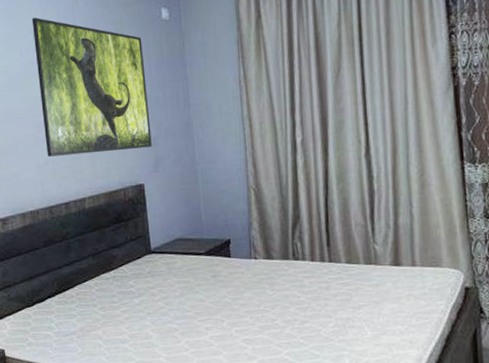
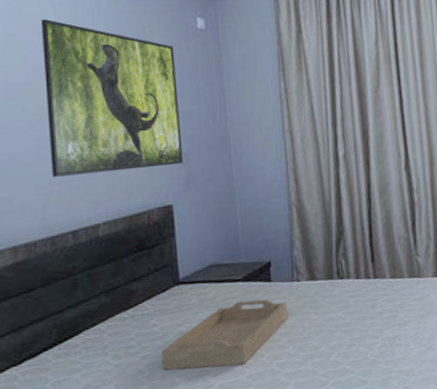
serving tray: none [137,272,246,327] -> present [161,299,288,371]

